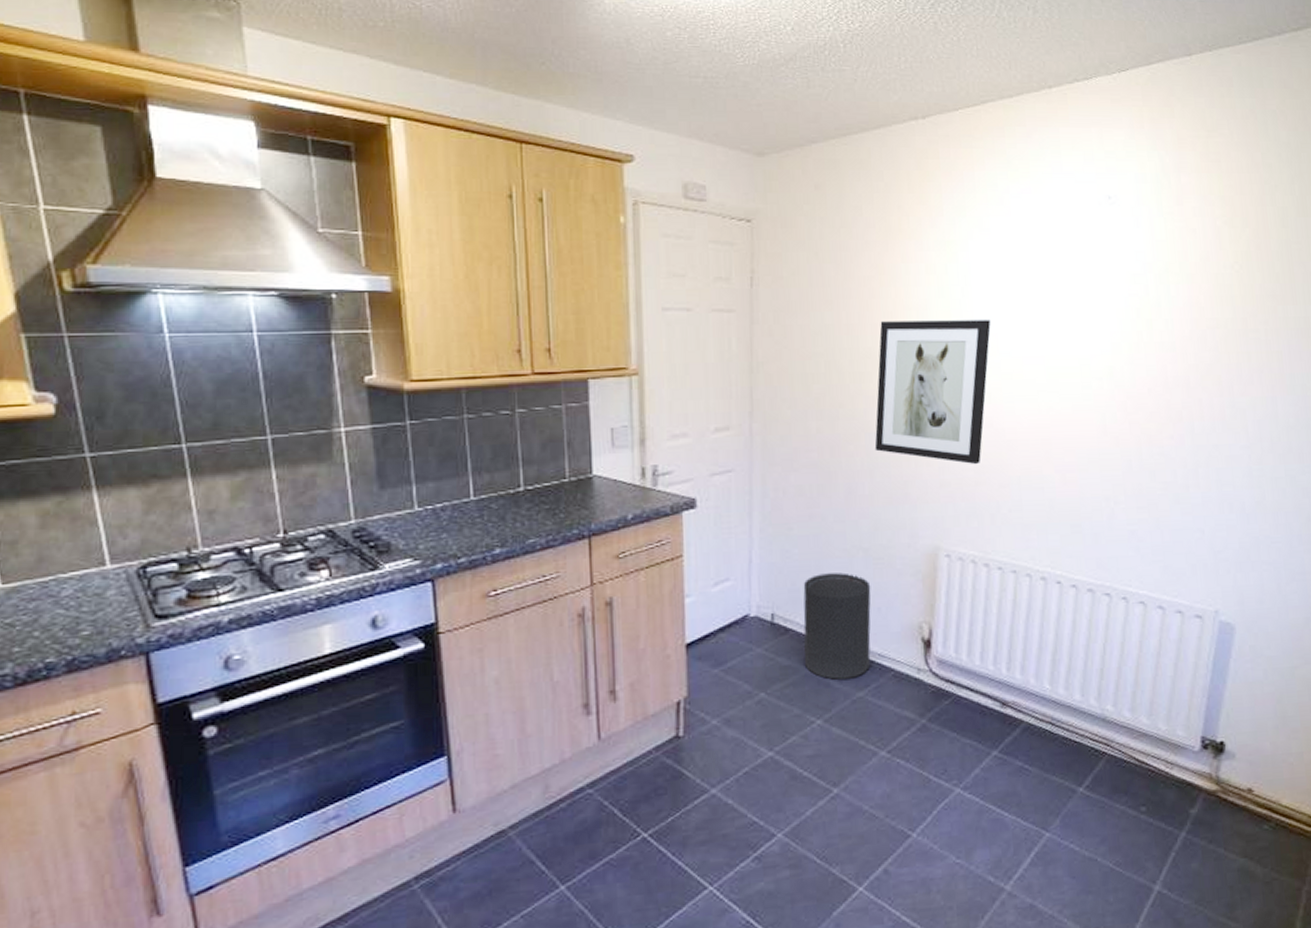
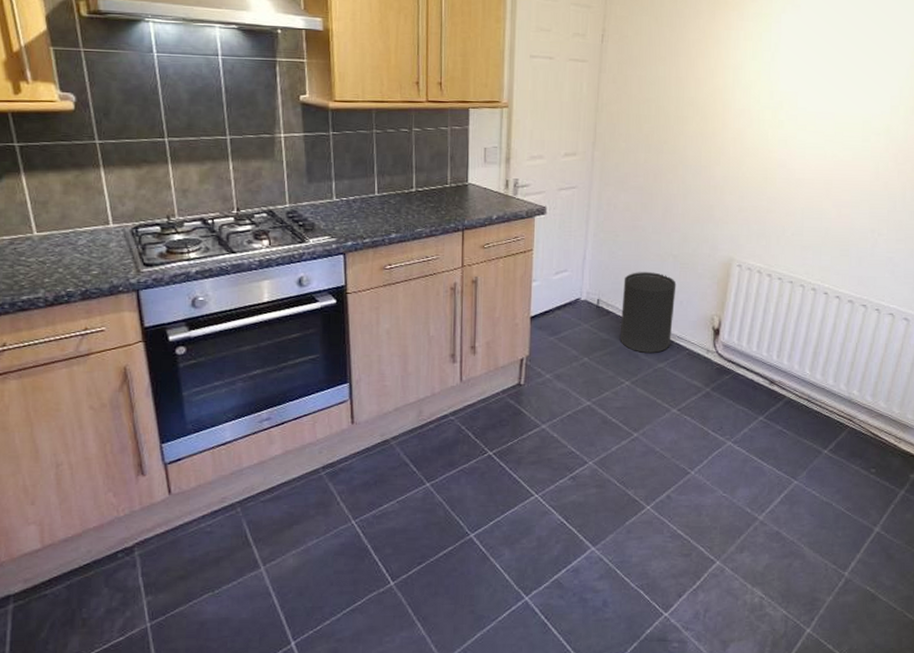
wall art: present [874,320,991,465] -> none [689,77,793,197]

